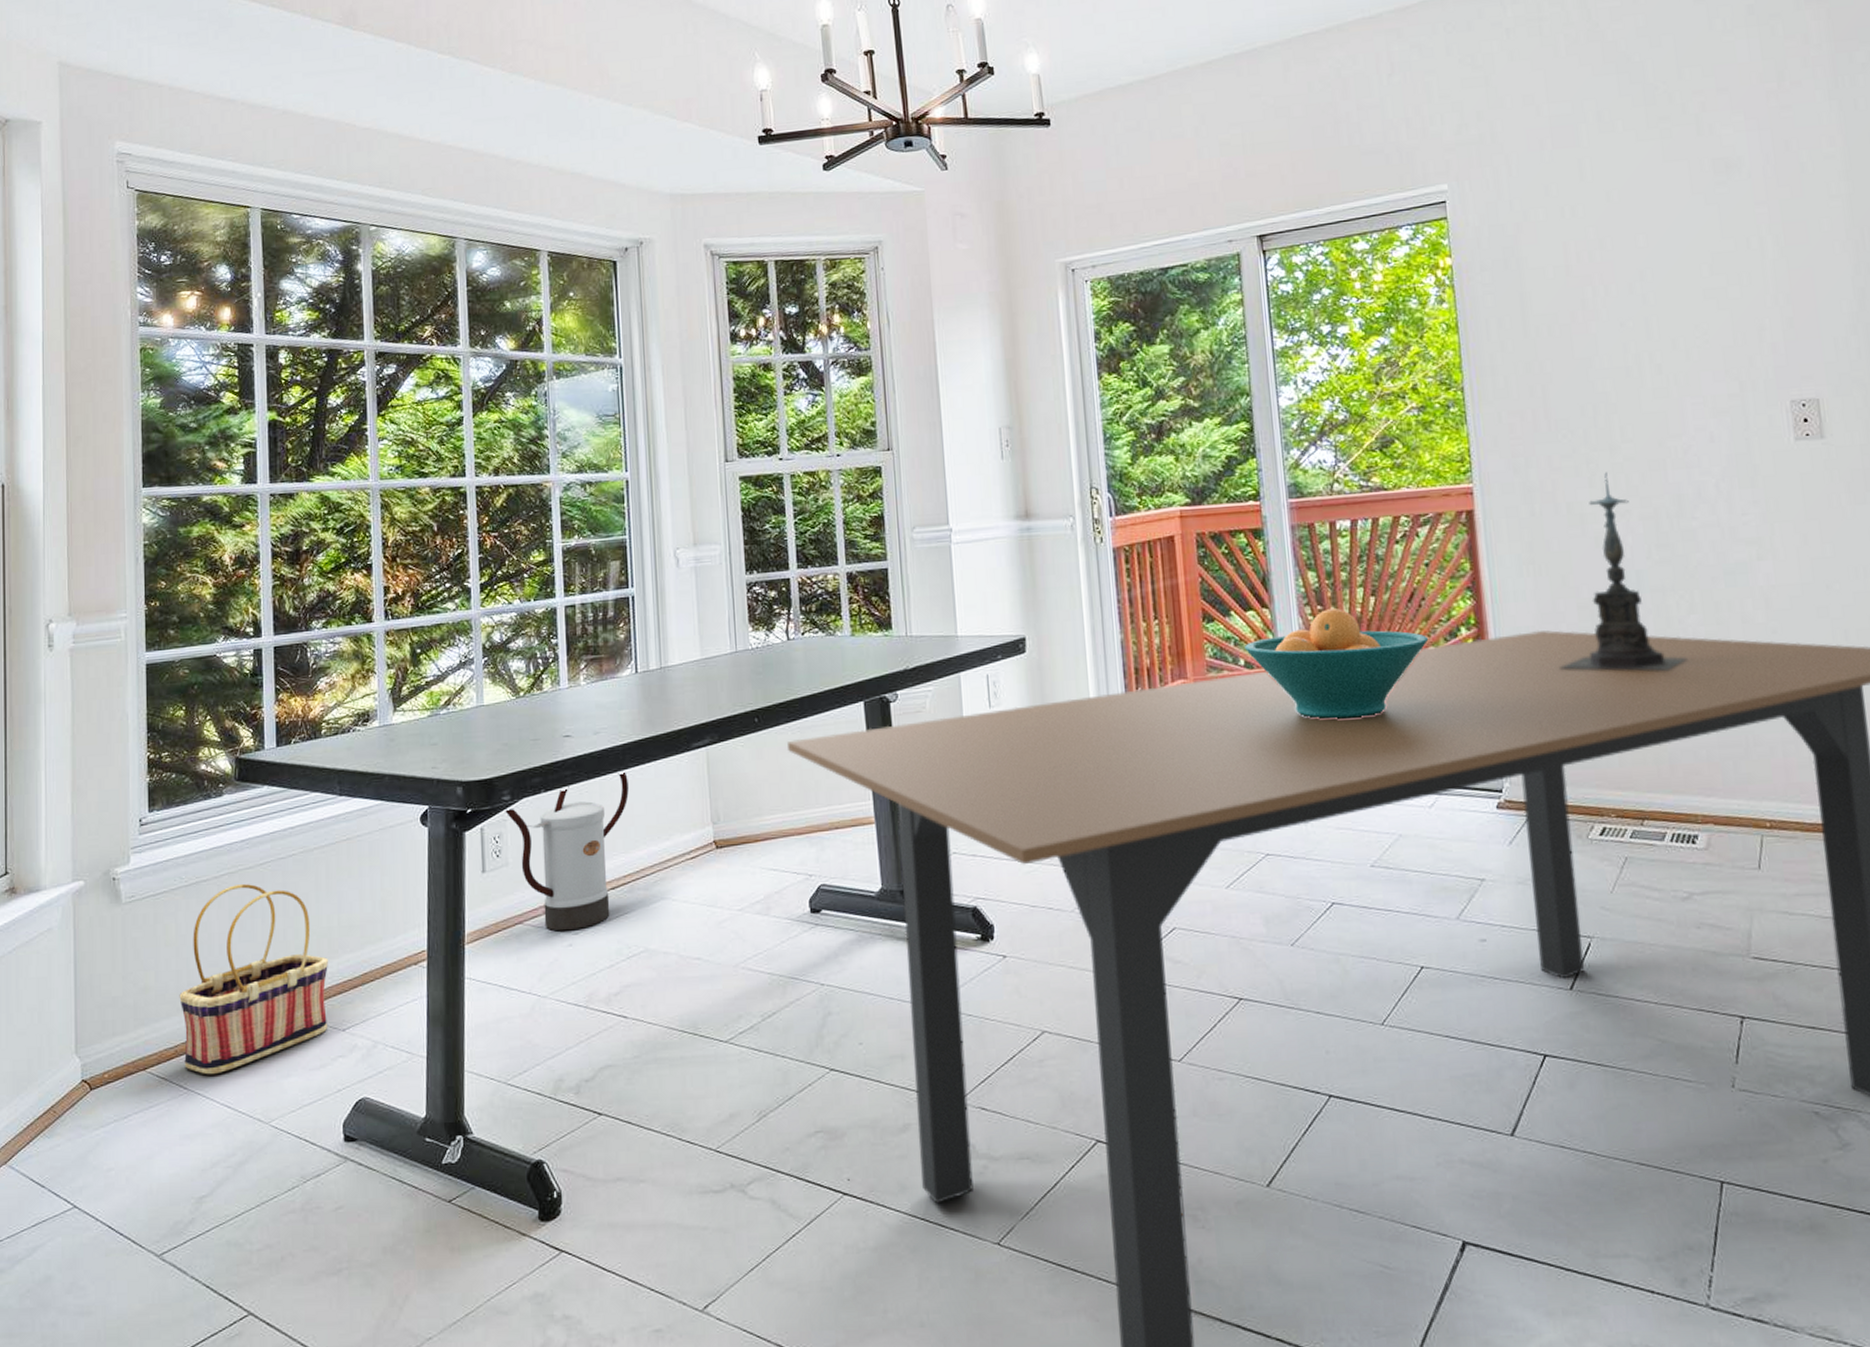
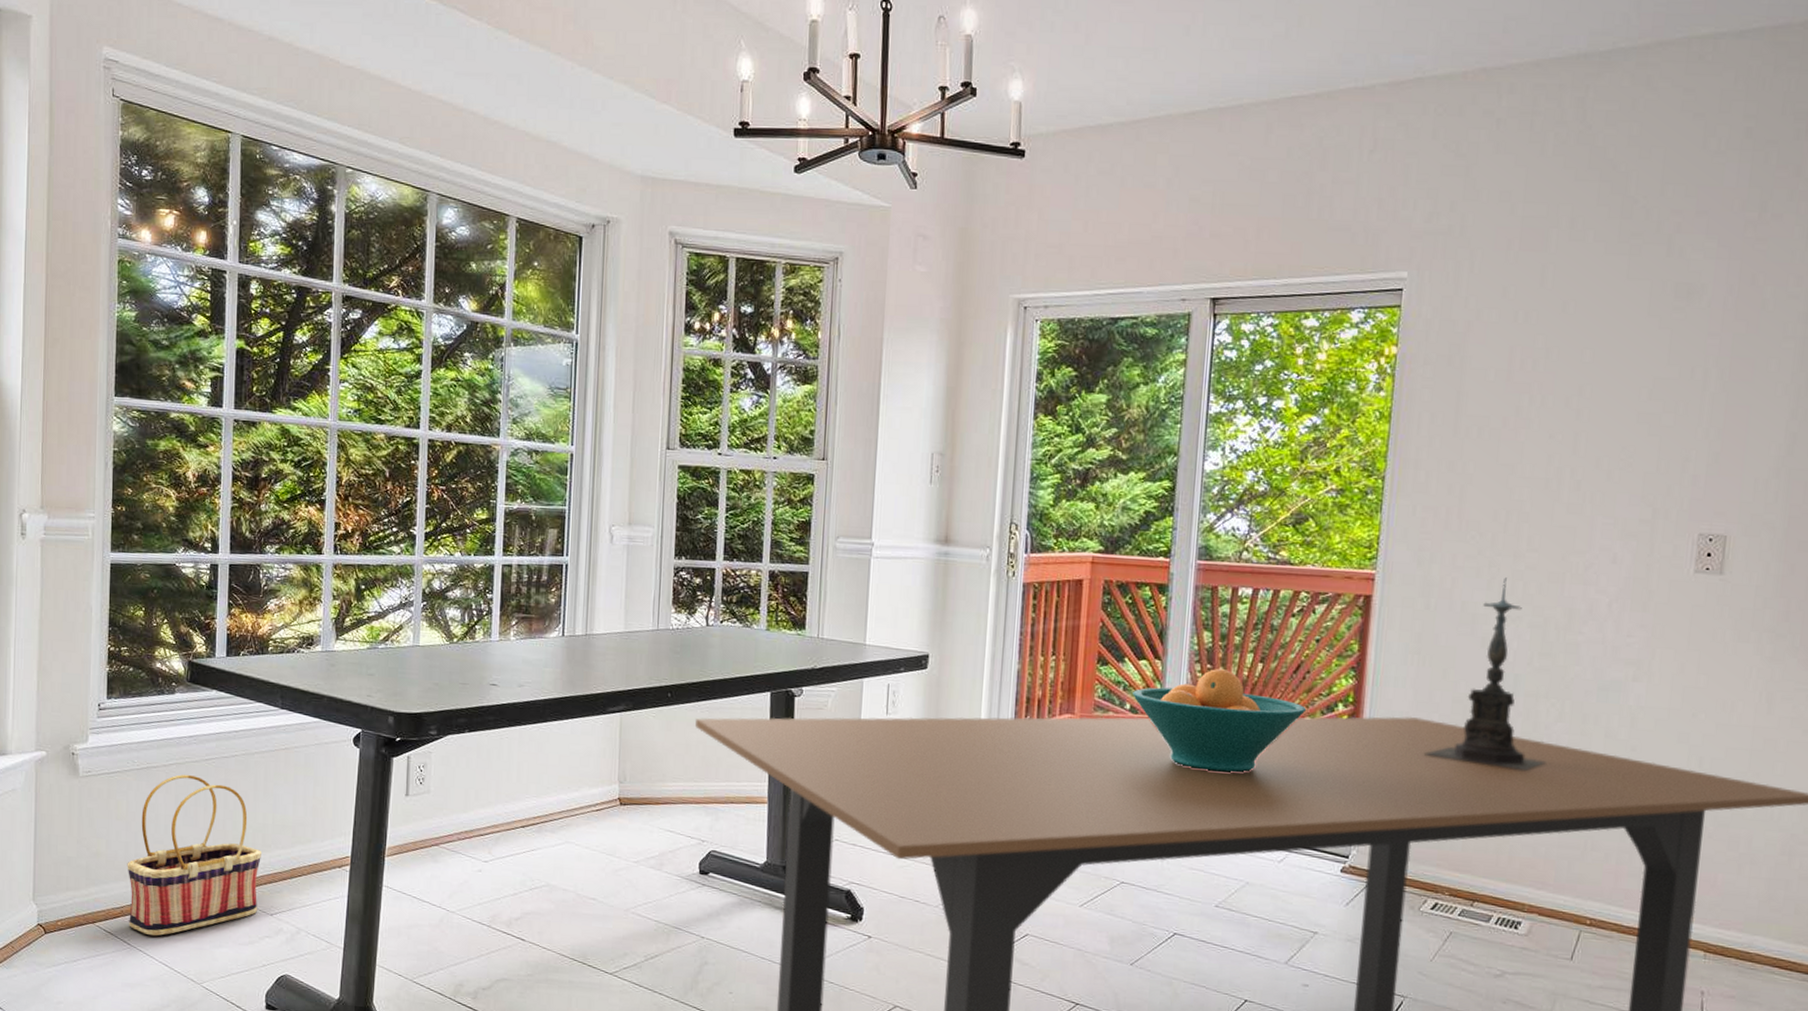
watering can: present [505,771,629,931] -> none [431,724,546,858]

